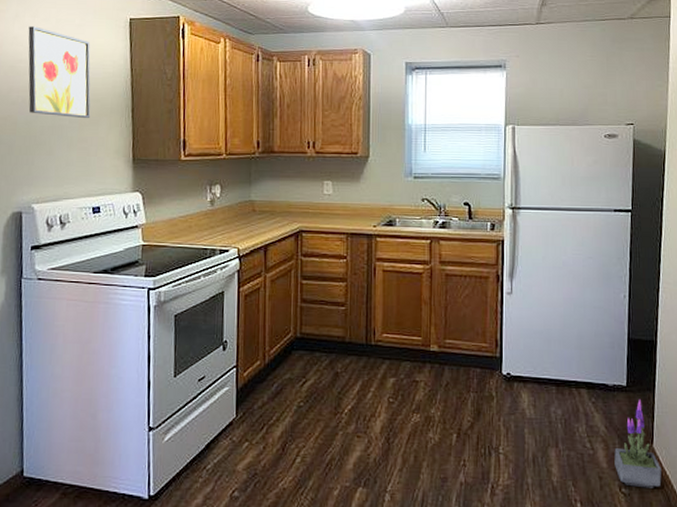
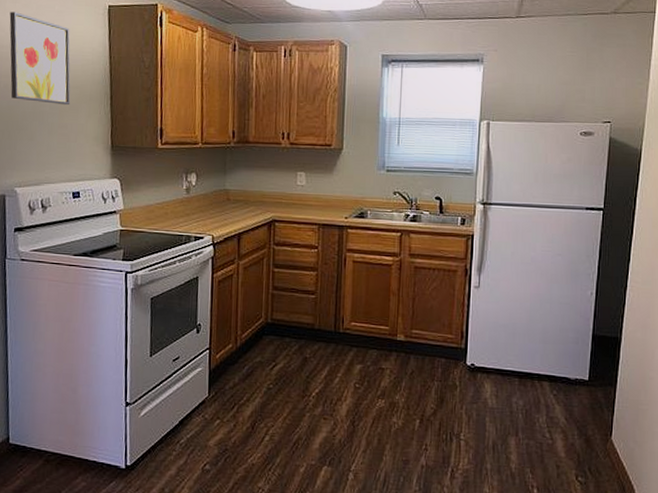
potted plant: present [614,400,662,488] -> none [572,394,618,478]

